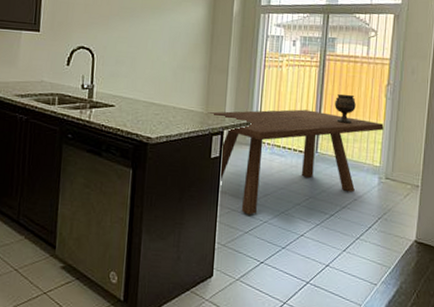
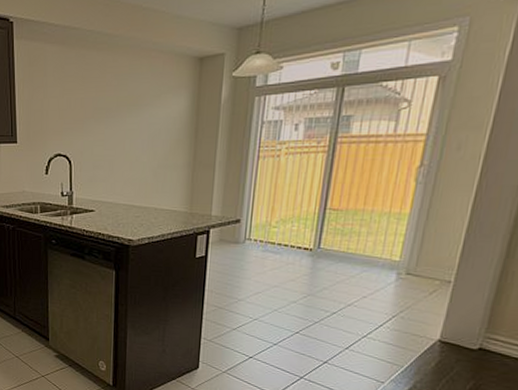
dining table: present [208,109,384,215] -> none [192,202,410,313]
goblet: present [335,94,356,124] -> none [345,181,374,215]

